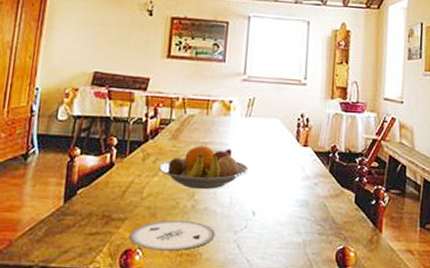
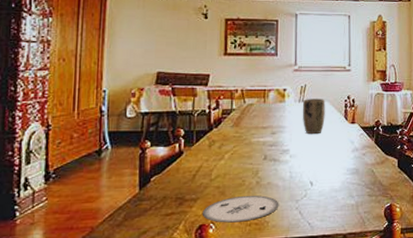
fruit bowl: present [159,144,250,190] -> none [224,129,306,168]
plant pot: none [248,114,276,155] -> present [302,99,325,134]

